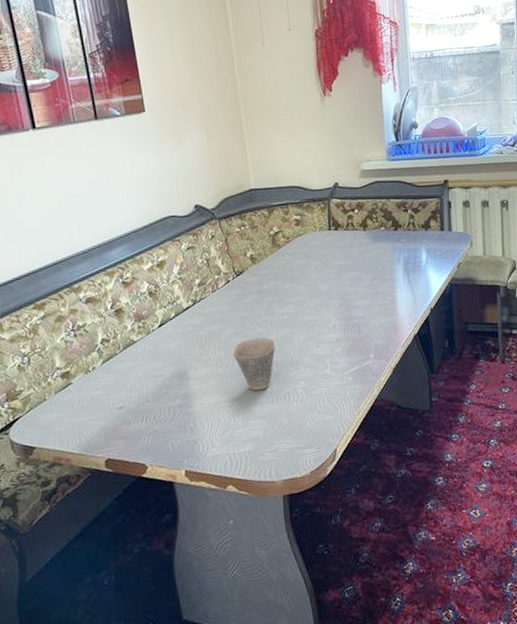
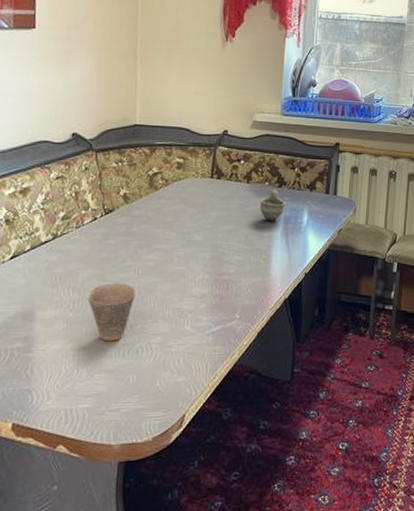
cup: none [378,233,404,264] -> present [259,190,286,221]

